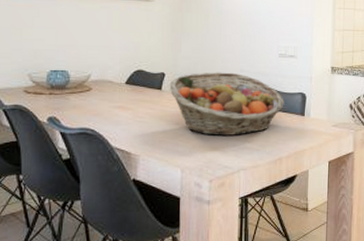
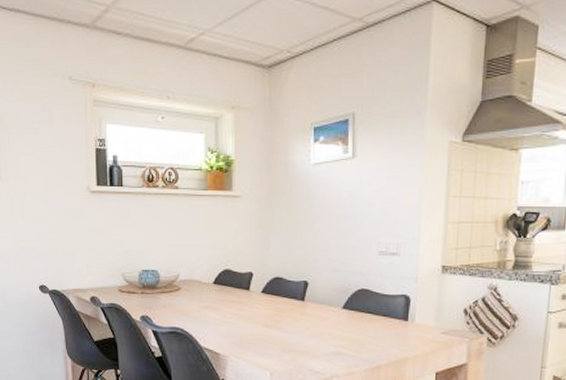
fruit basket: present [169,72,284,135] -> none [257,271,384,340]

